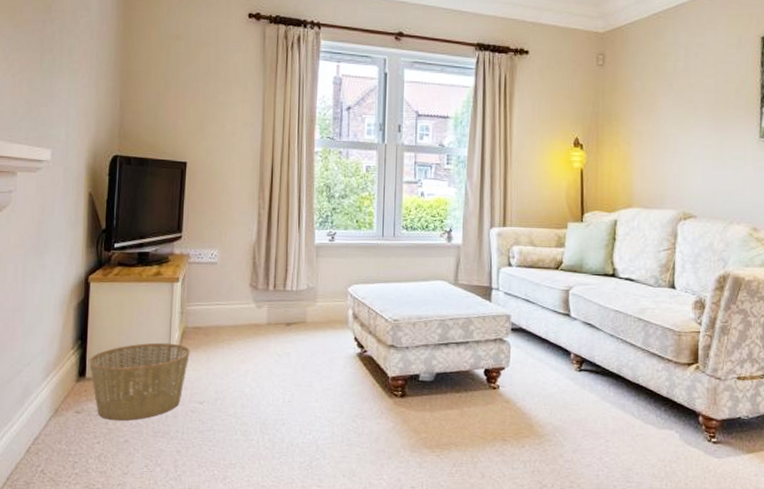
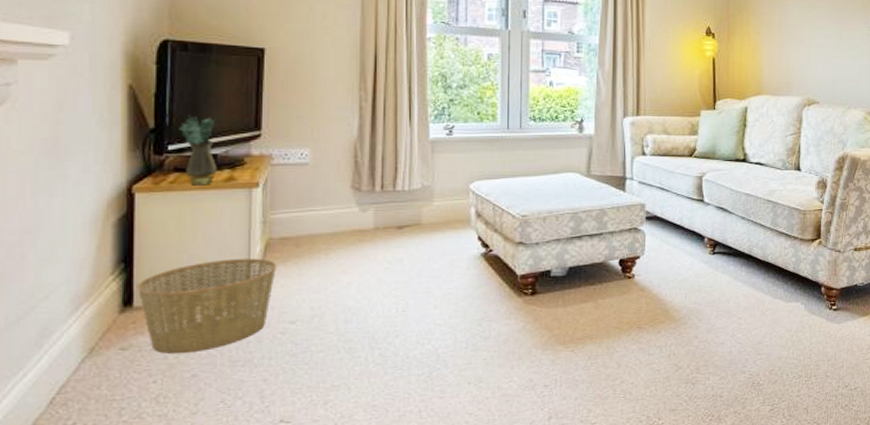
vase: none [122,218,149,279] -> present [179,114,218,186]

